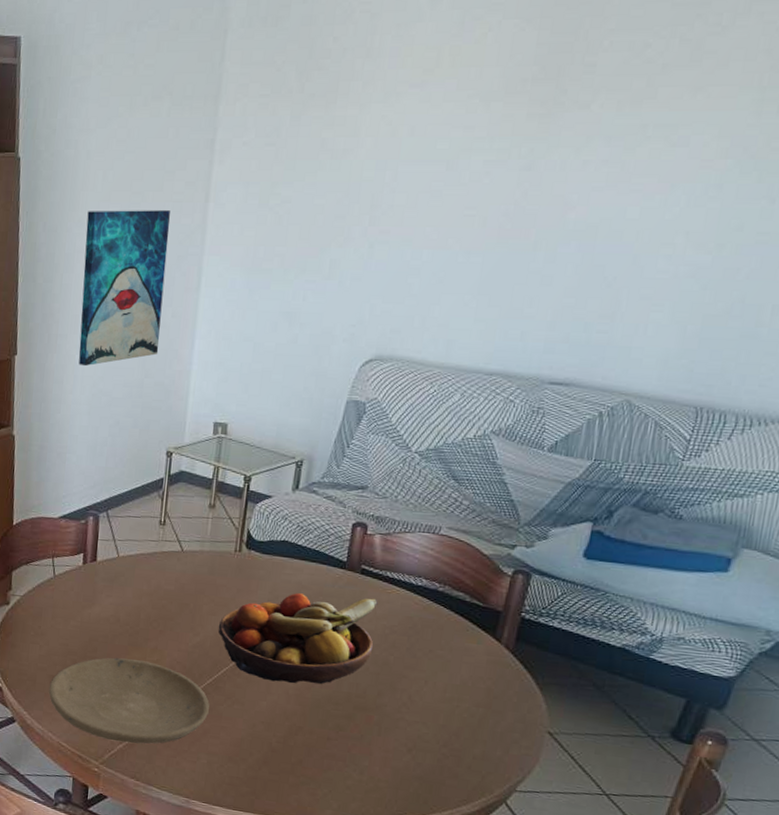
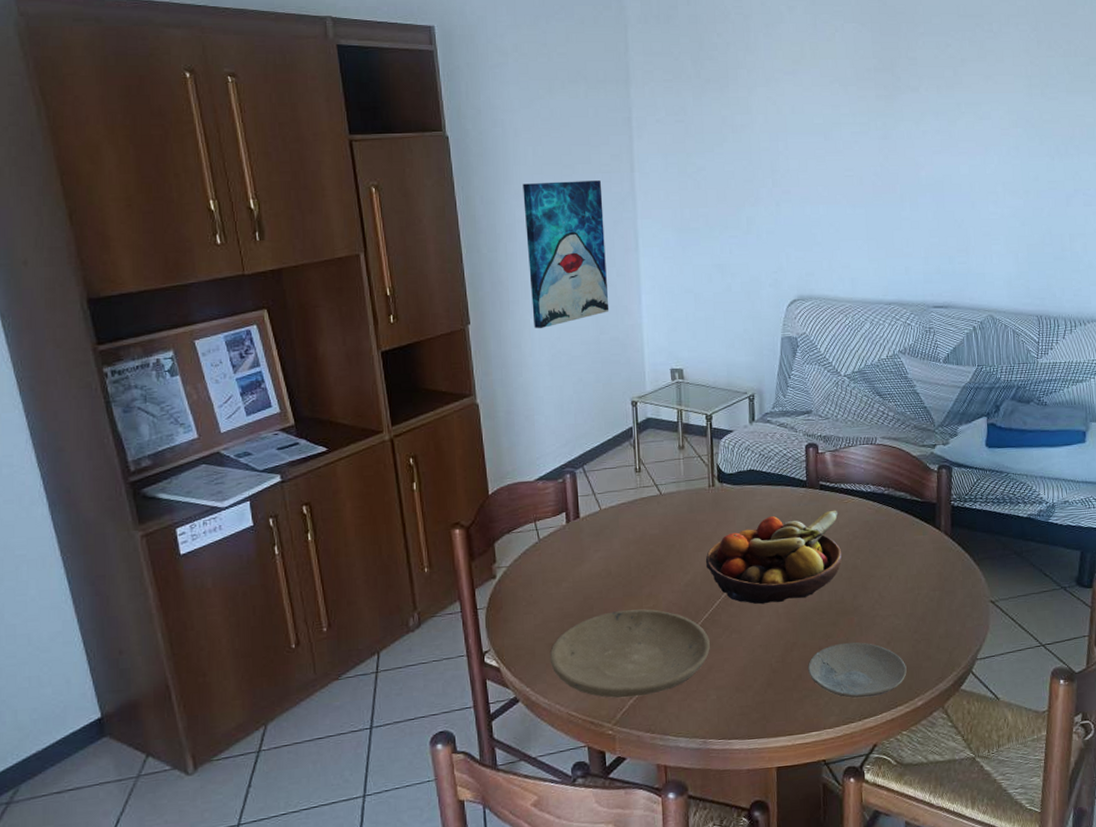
plate: none [310,738,426,802] -> present [808,642,907,699]

